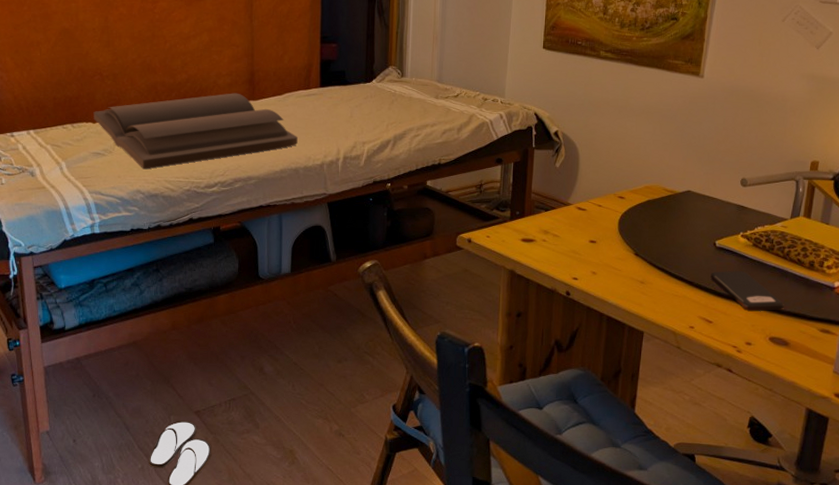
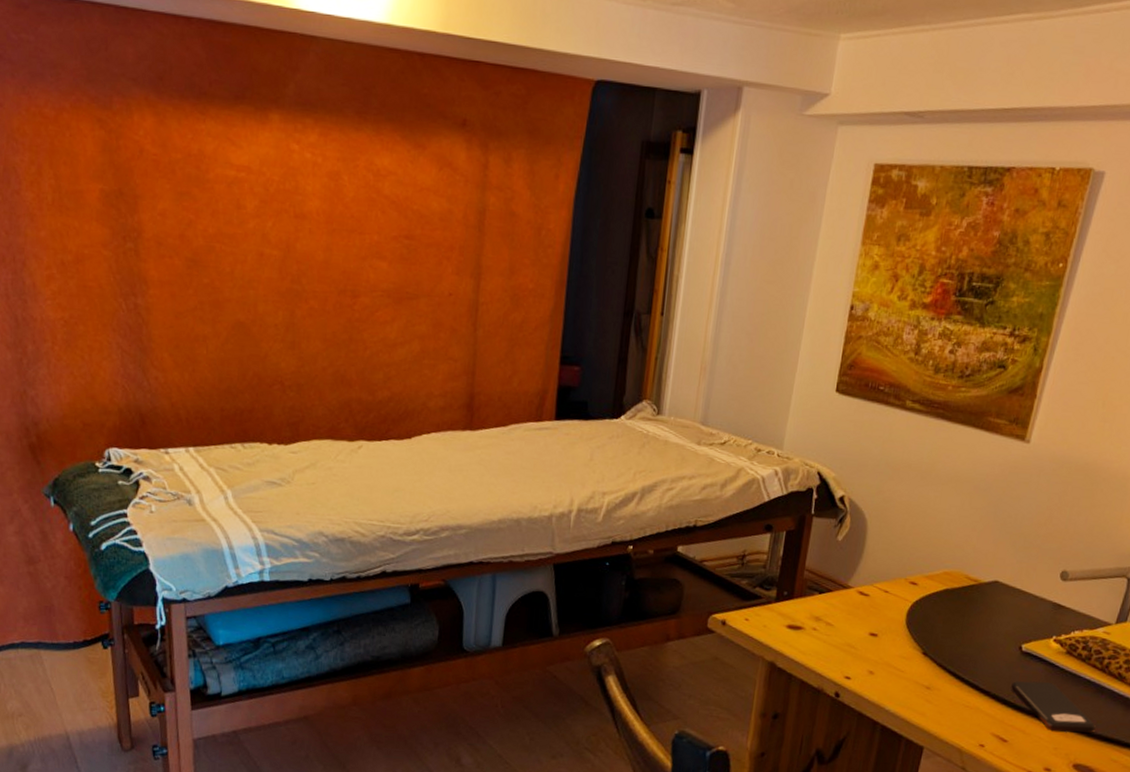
towel: present [93,93,298,170] -> none [269,419,523,507]

